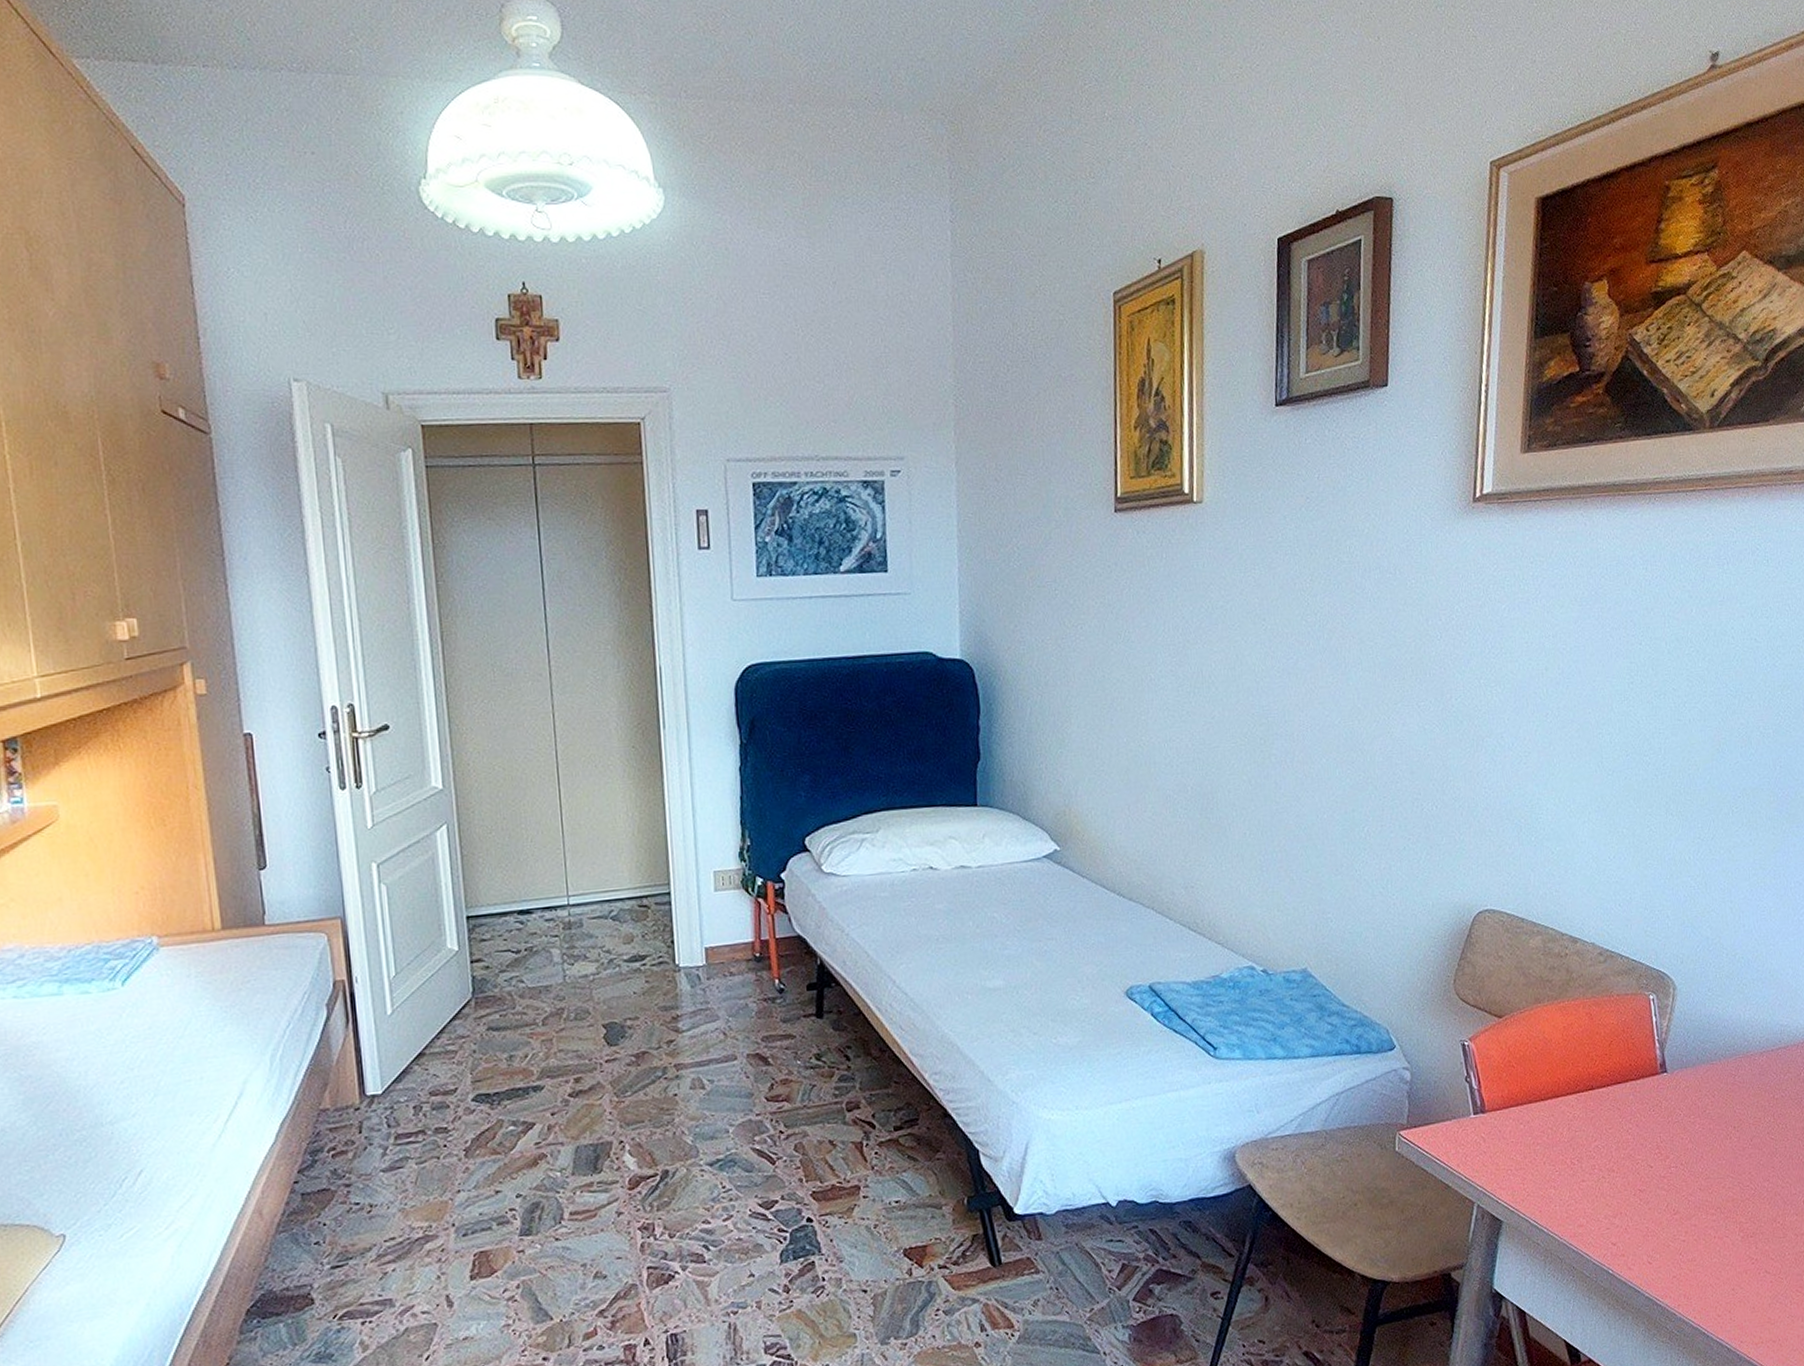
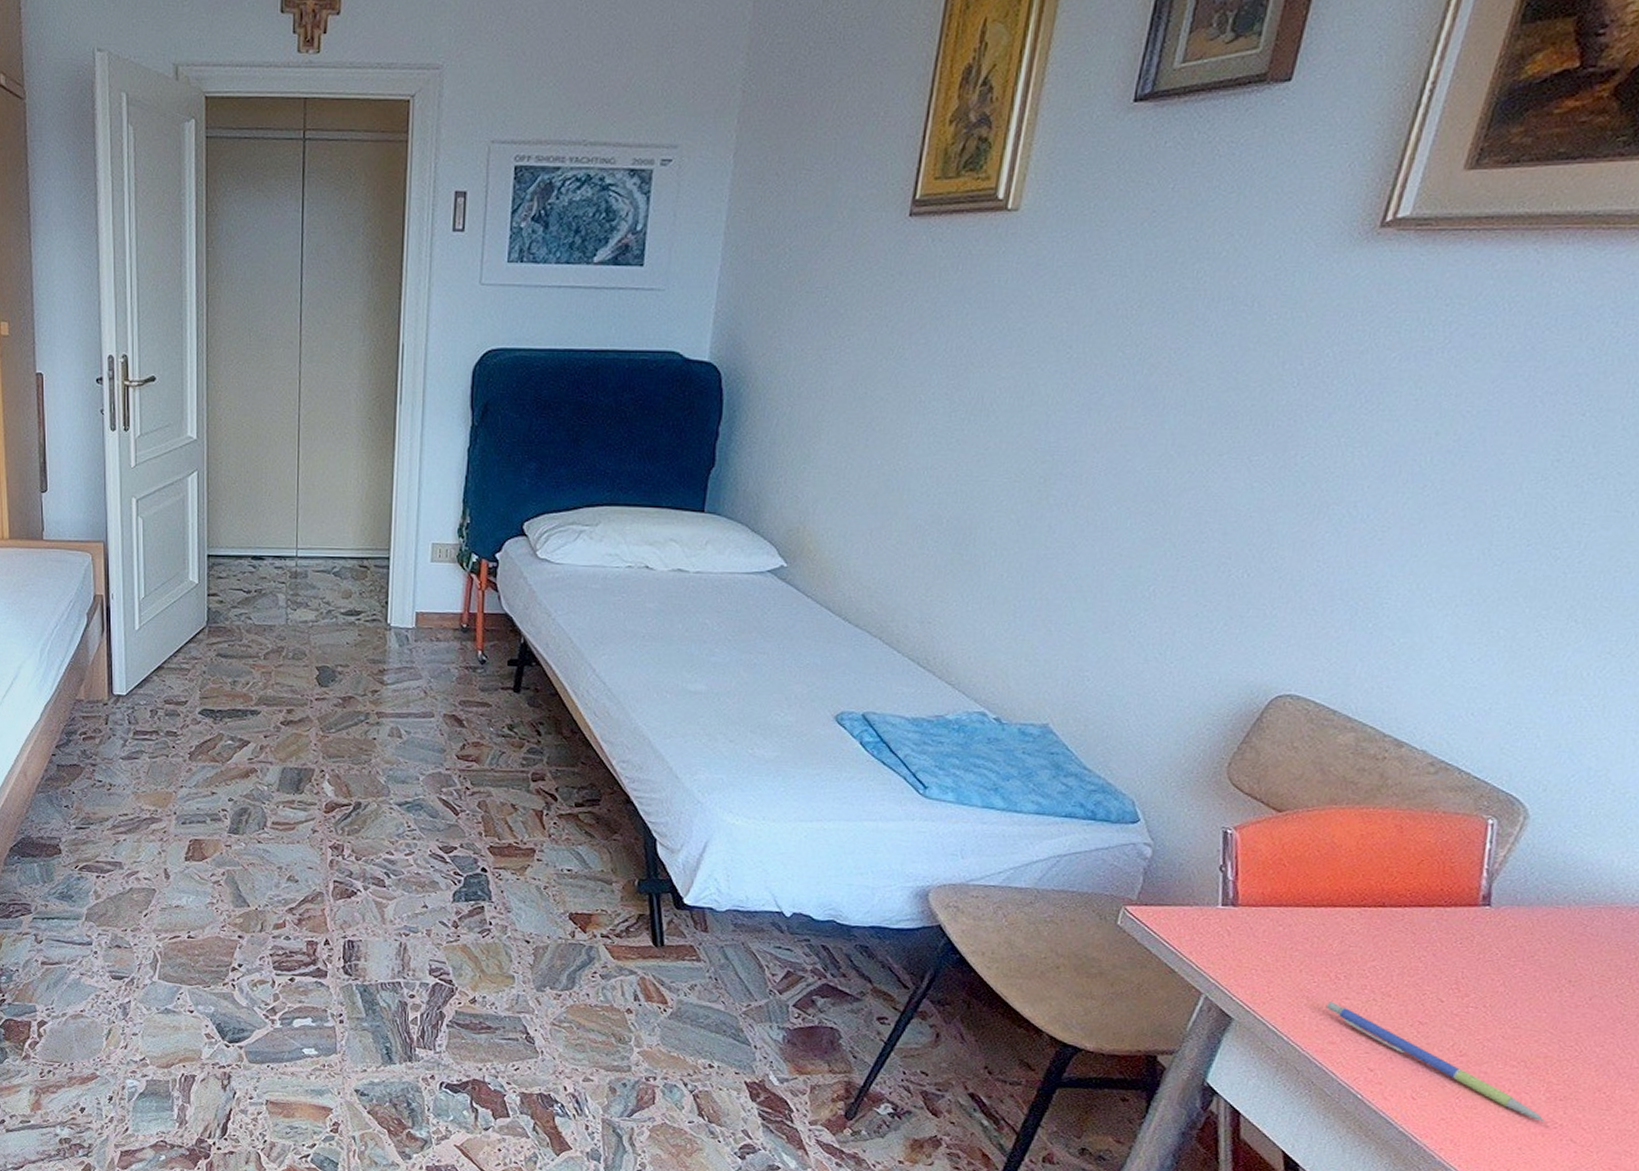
pen: none [1570,1186,1744,1260] -> present [1327,1001,1545,1121]

